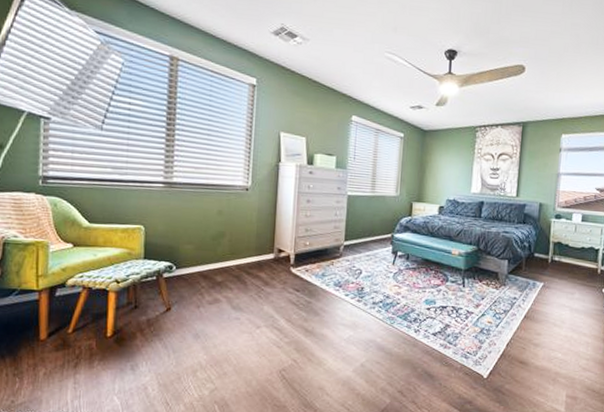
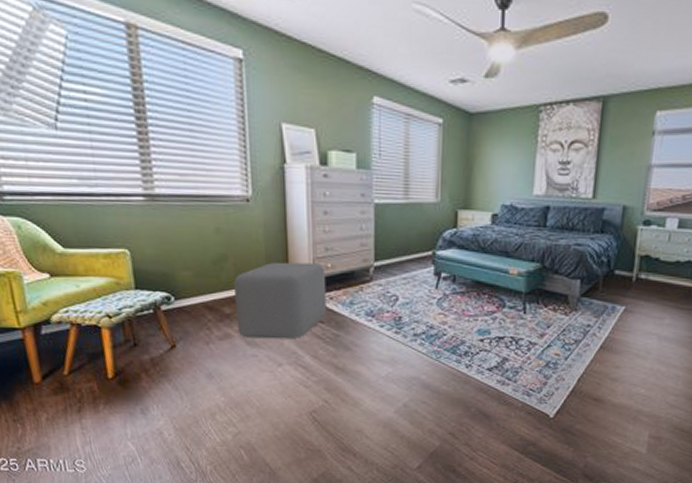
pouf: none [226,239,304,304] -> present [234,262,327,339]

